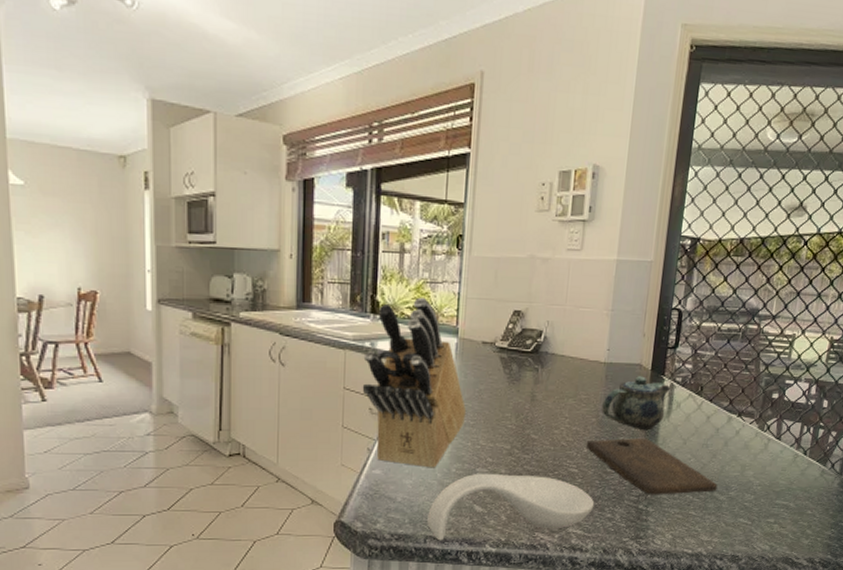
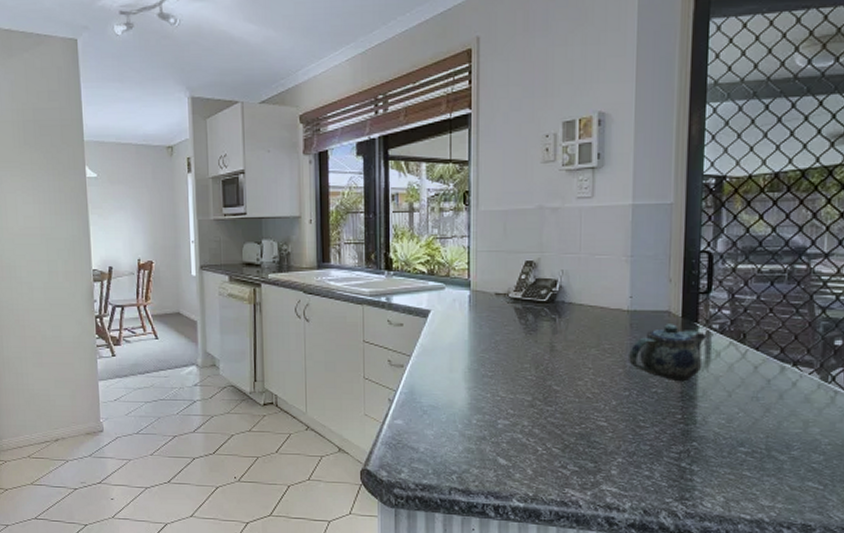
knife block: present [362,297,467,468] -> none [380,252,484,419]
spoon rest: present [427,473,595,541] -> none [451,425,629,493]
cutting board: present [587,437,718,495] -> none [615,389,775,453]

